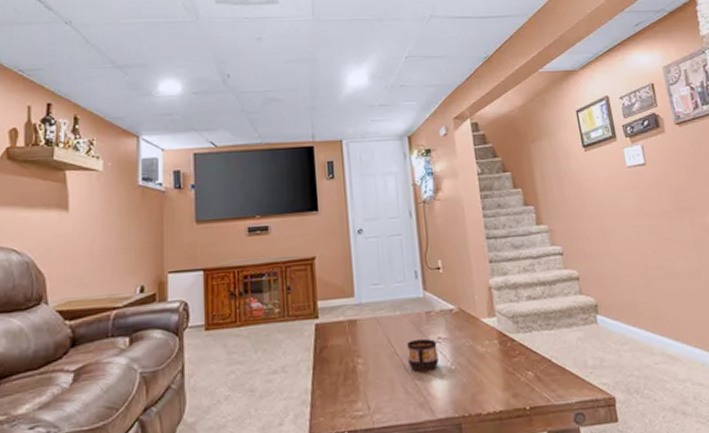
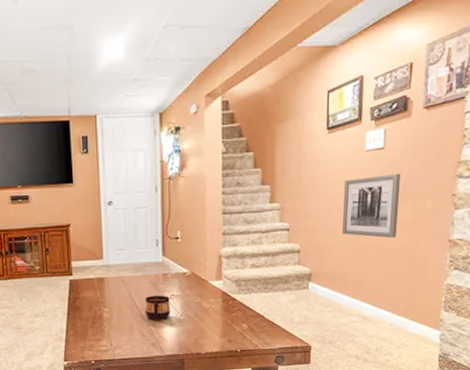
wall art: none [613,190,682,260] -> present [342,174,400,238]

